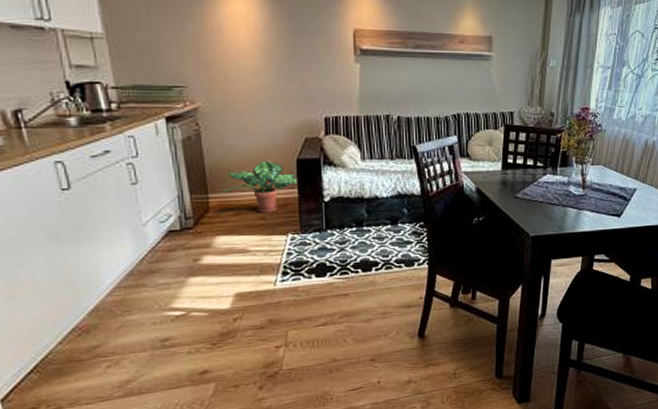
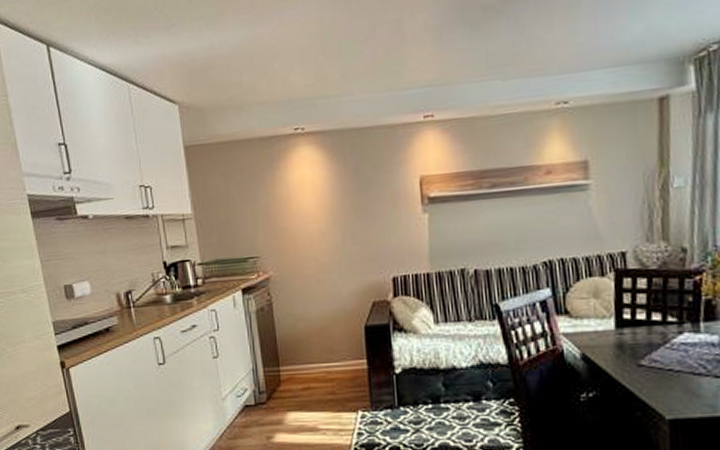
potted plant: present [217,160,297,213] -> none [287,328,366,387]

